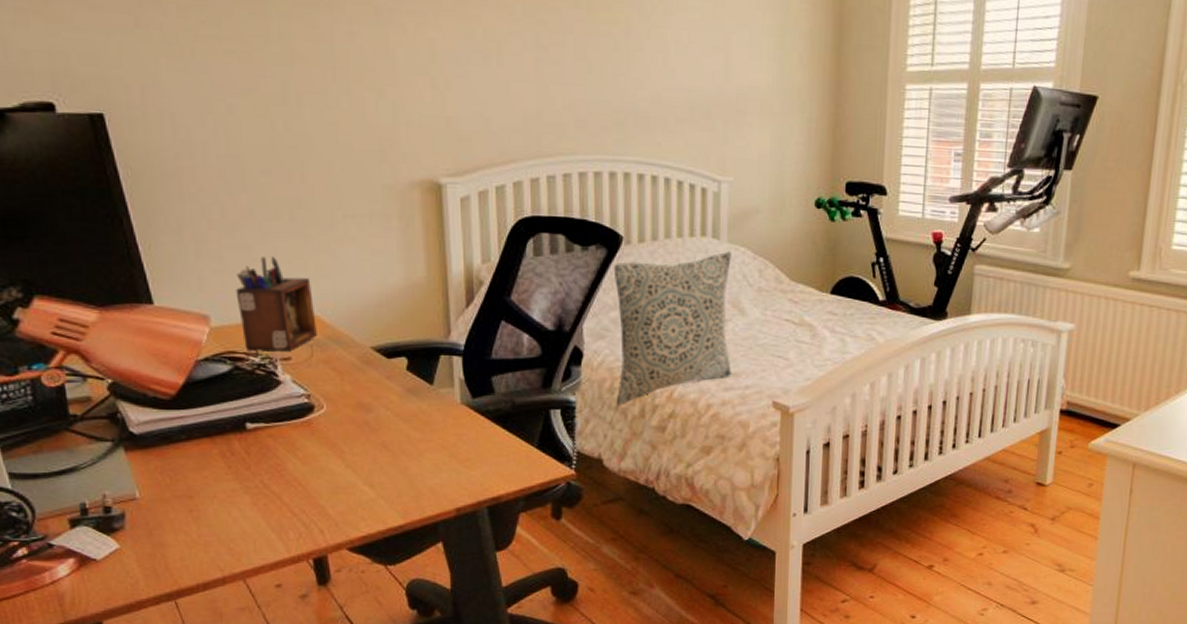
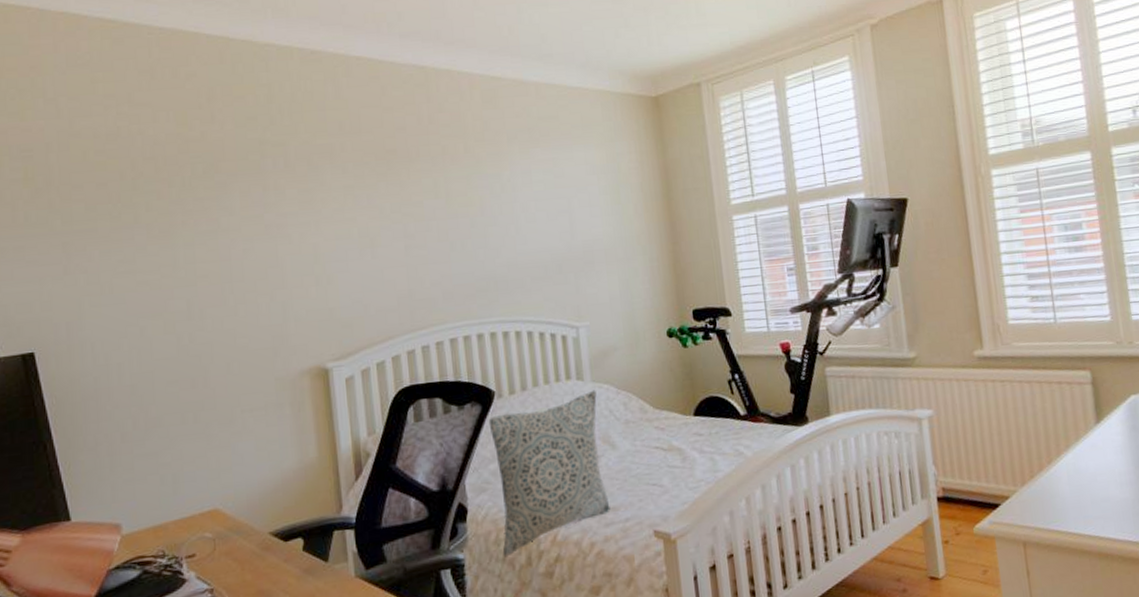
desk organizer: present [235,256,317,352] -> none [145,459,219,554]

